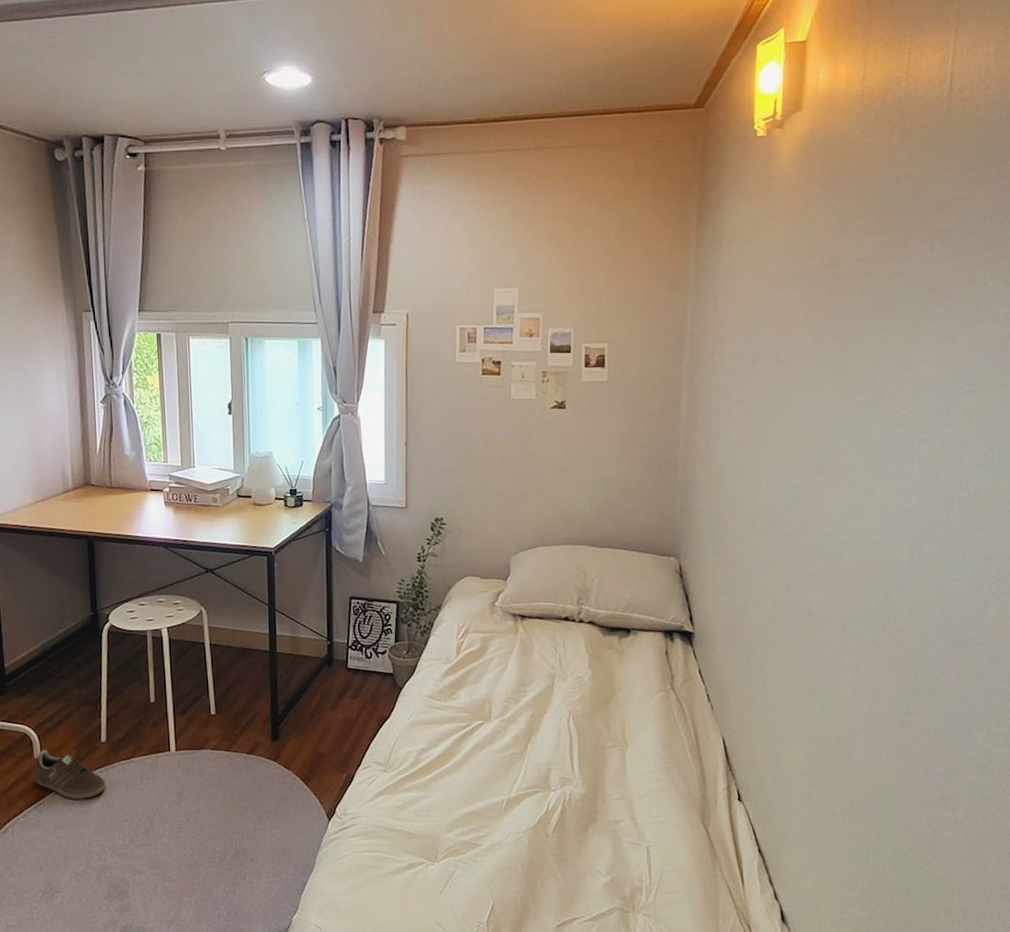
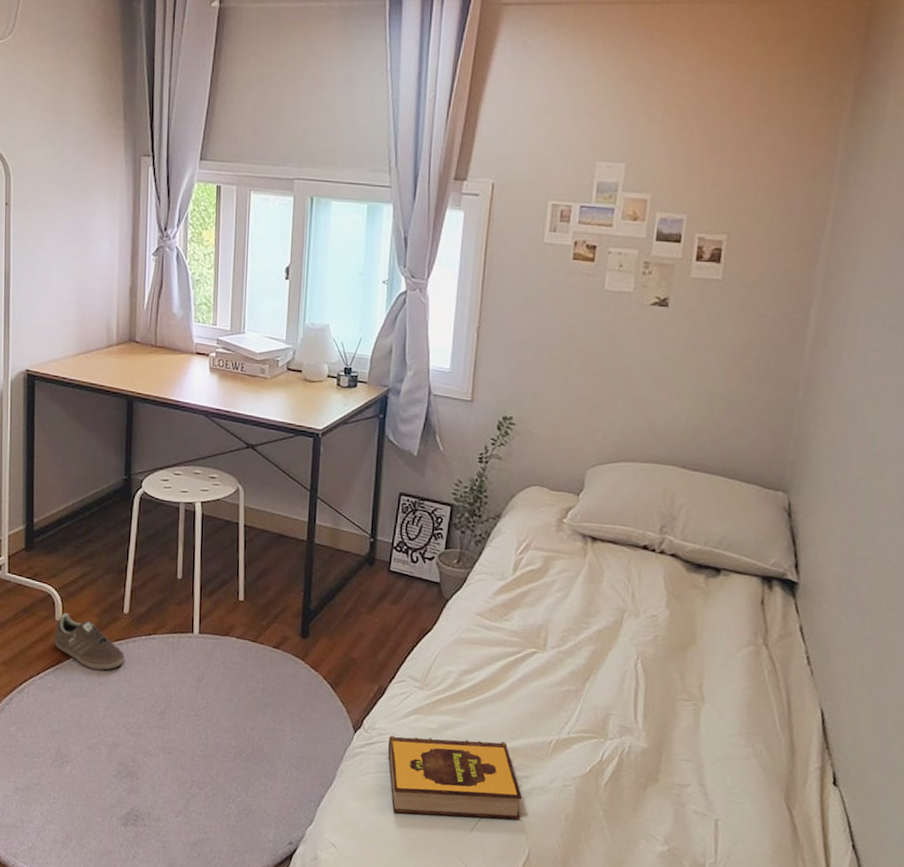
hardback book: none [360,808,483,887] -> present [387,735,523,819]

